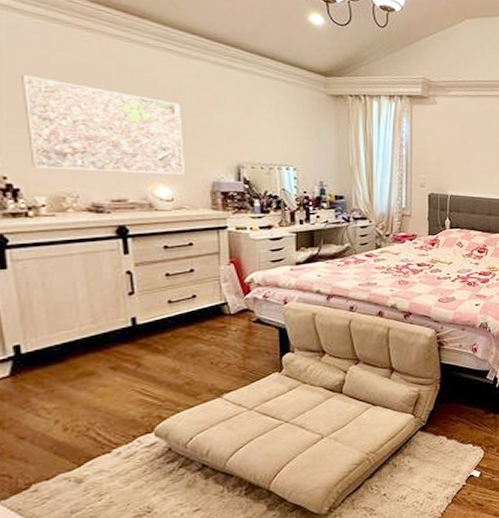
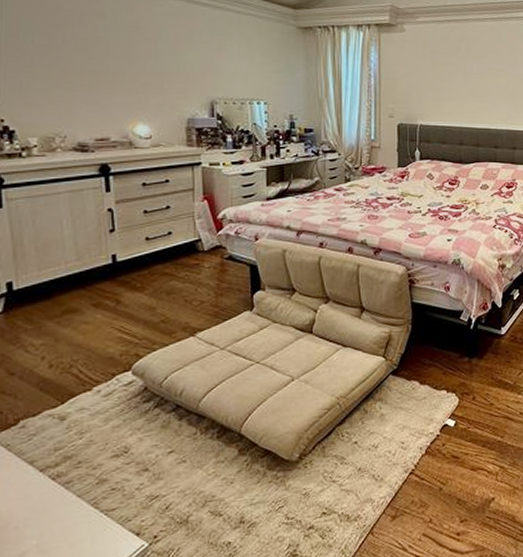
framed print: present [22,74,184,175] -> none [18,22,162,112]

